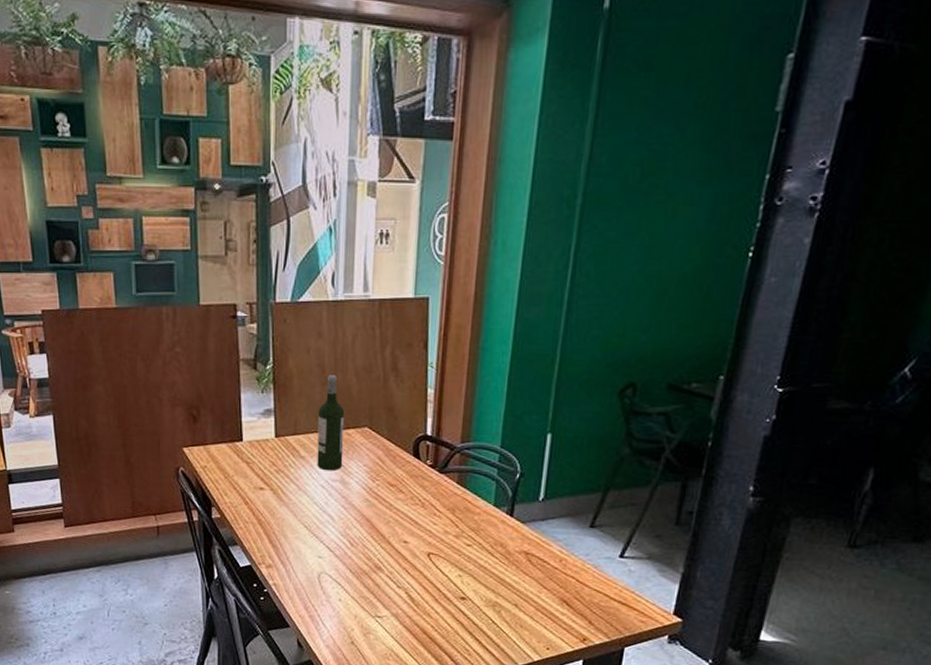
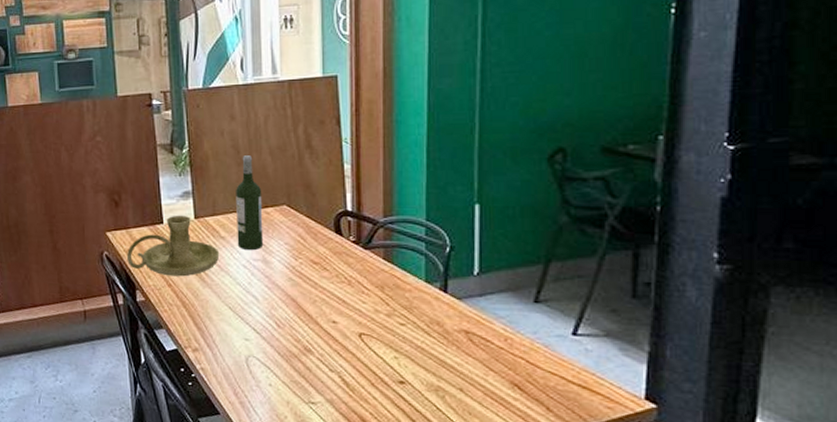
candle holder: none [204,433,299,495] -> present [127,215,220,277]

